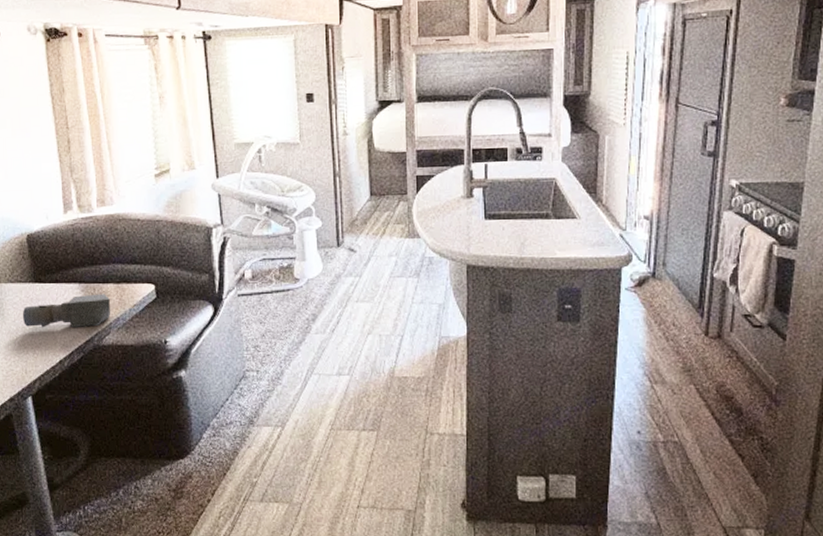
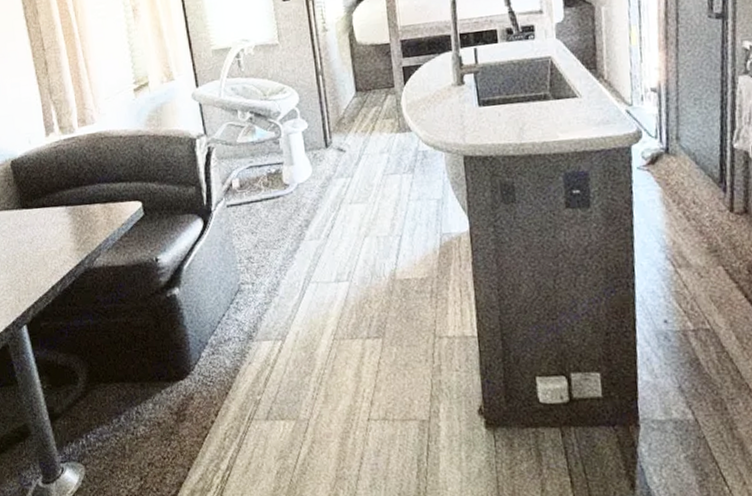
bust sculpture: present [22,293,110,328] -> none [11,215,99,254]

